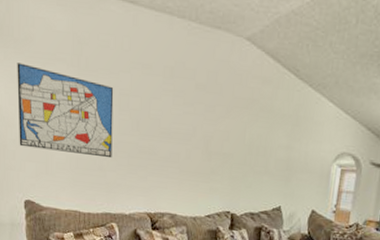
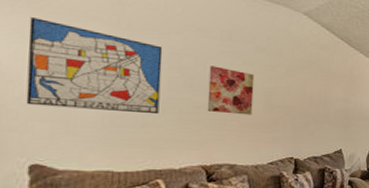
wall art: none [151,106,194,163] -> present [207,65,255,115]

